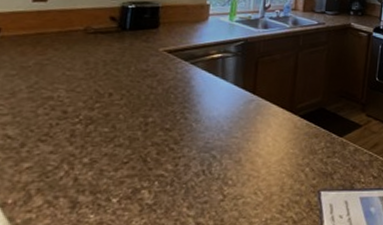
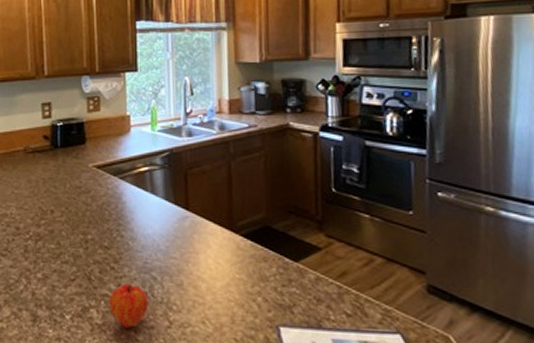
fruit: none [163,163,206,206] -> present [109,283,149,329]

